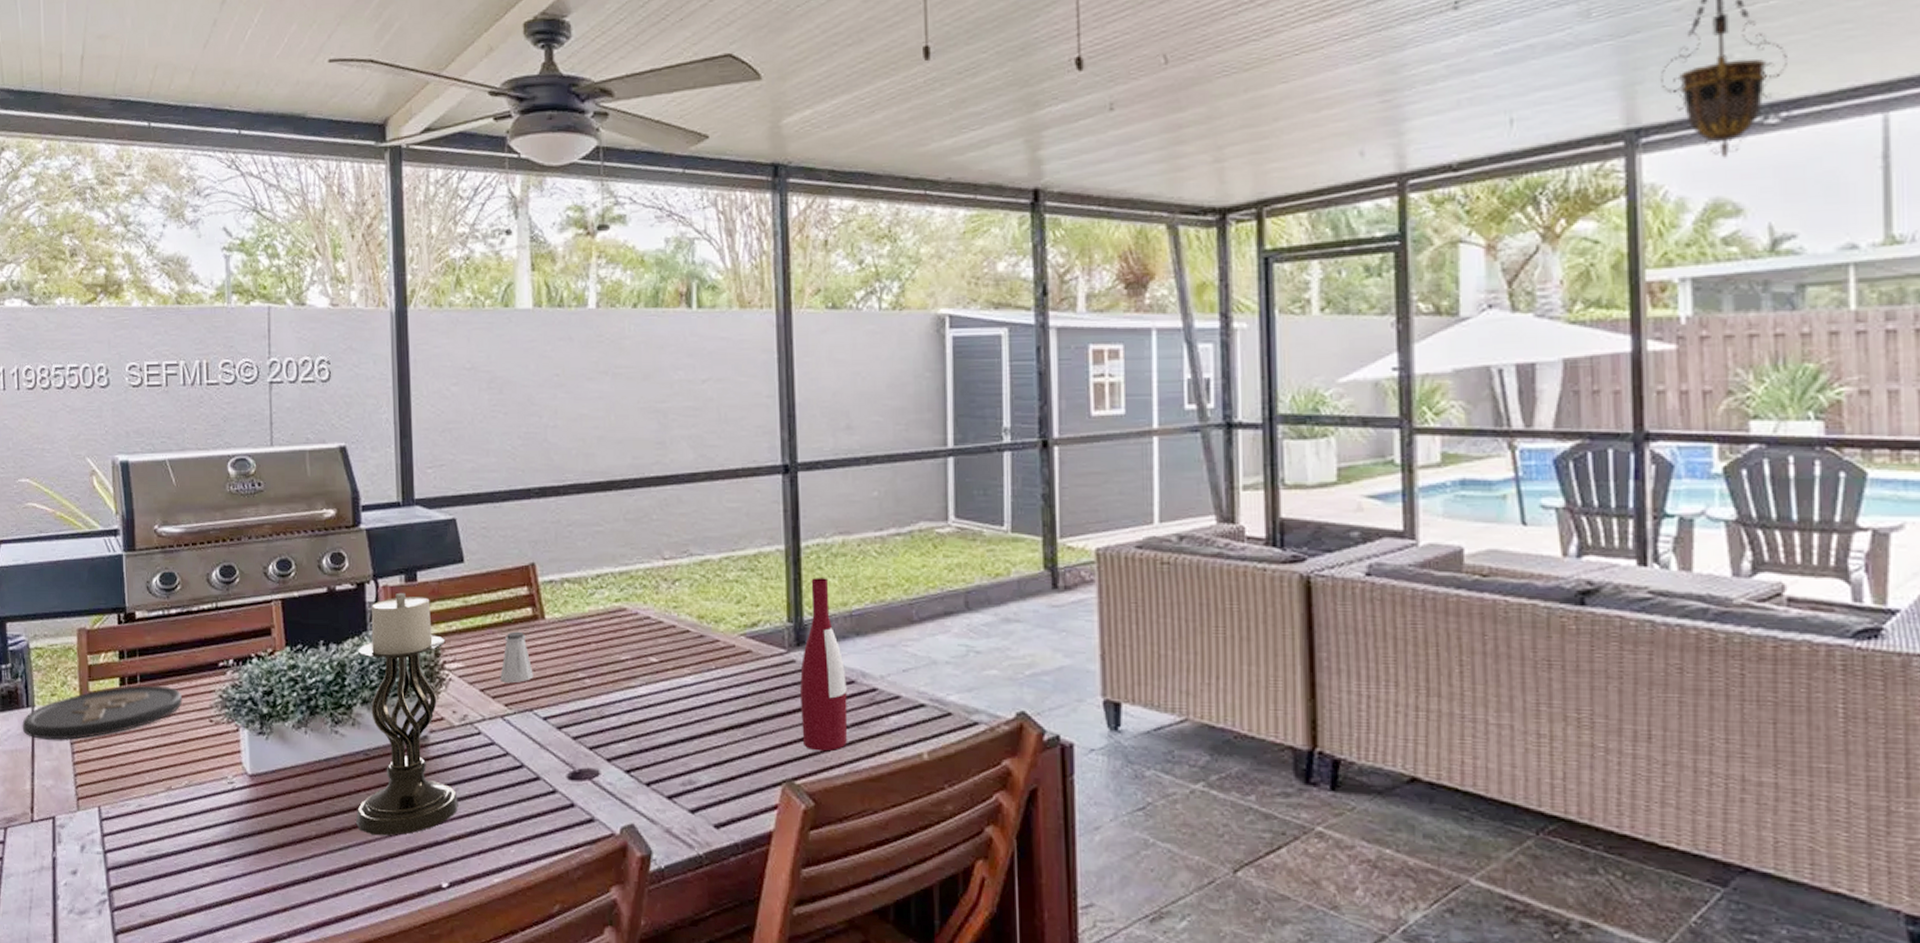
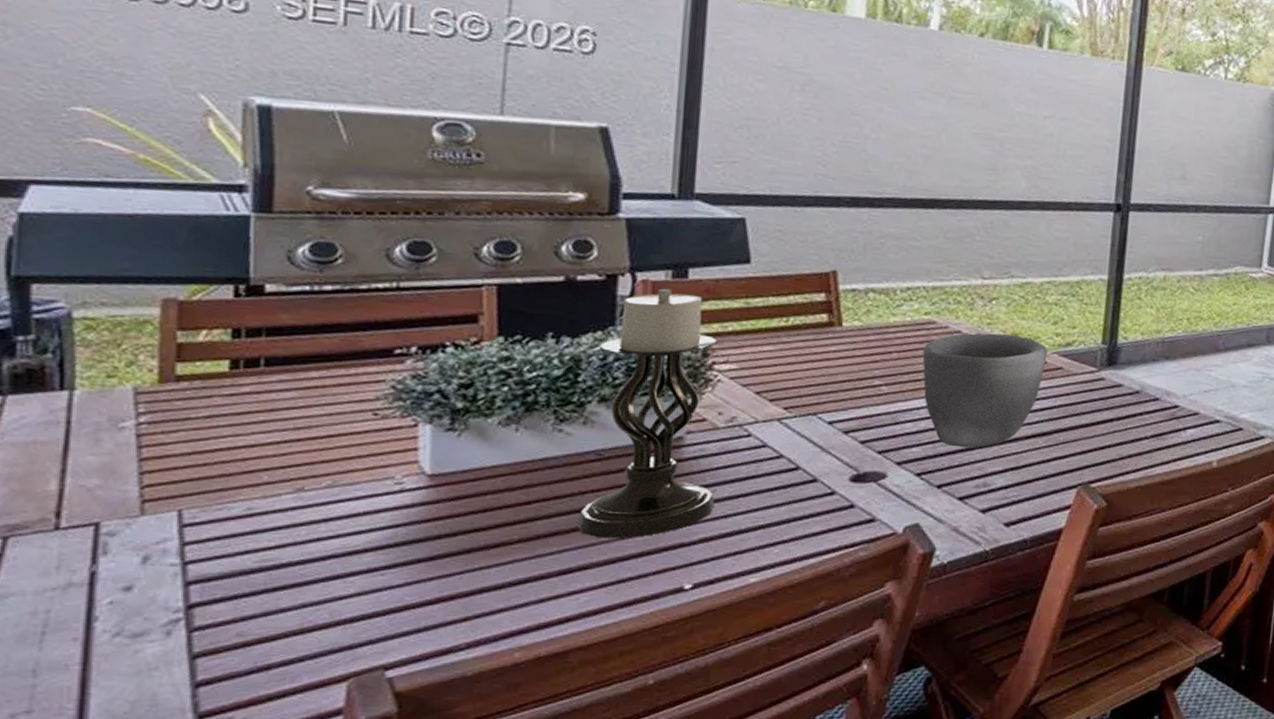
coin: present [22,685,182,741] -> none [49,370,332,432]
saltshaker: present [500,631,533,684] -> none [781,336,822,388]
bowl: none [618,617,735,742] -> present [922,333,1048,448]
wine bottle: present [799,578,848,751] -> none [1102,306,1152,459]

